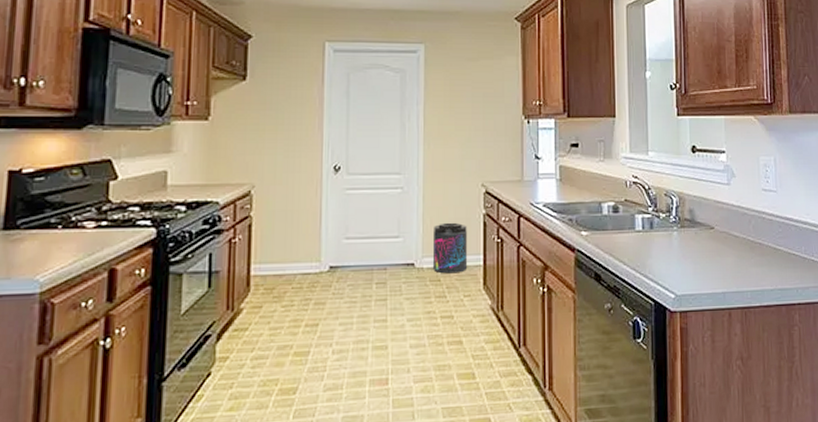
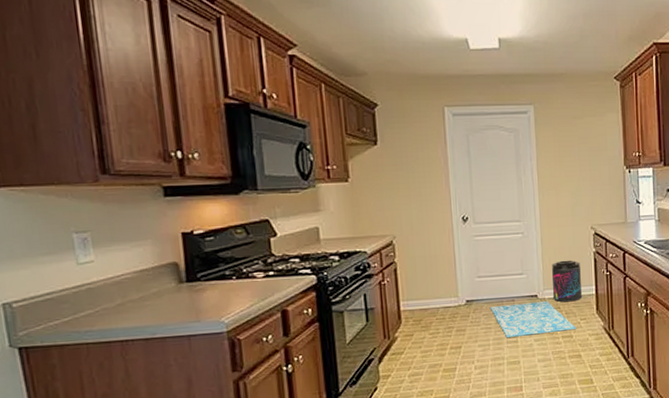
rug: none [356,272,459,315] -> present [489,301,577,337]

